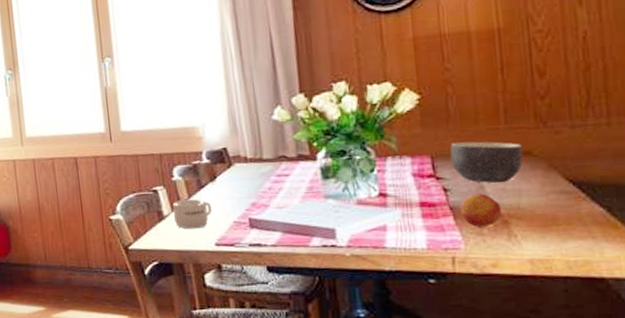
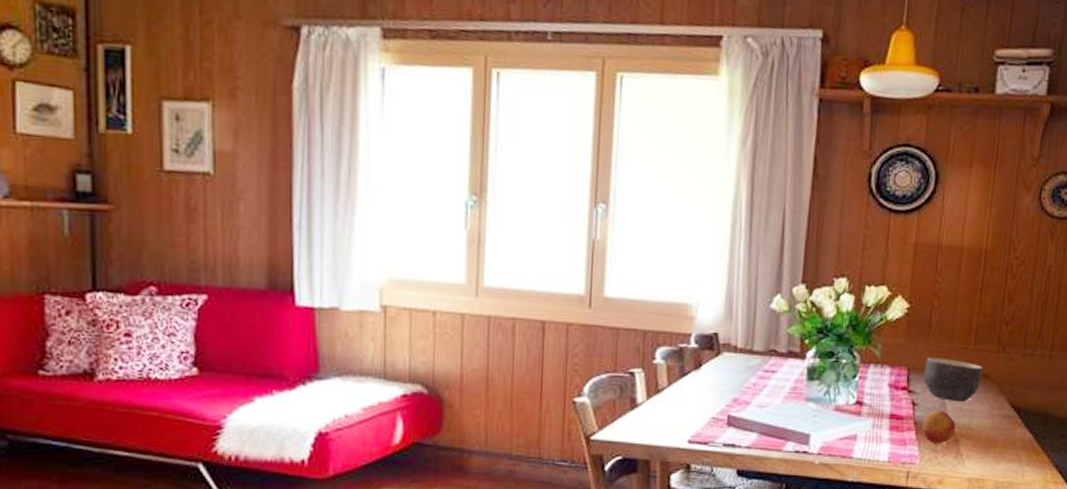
mug: present [172,199,212,229] -> none [647,387,692,422]

